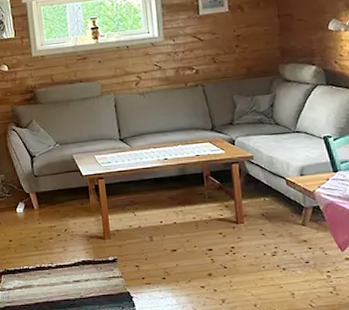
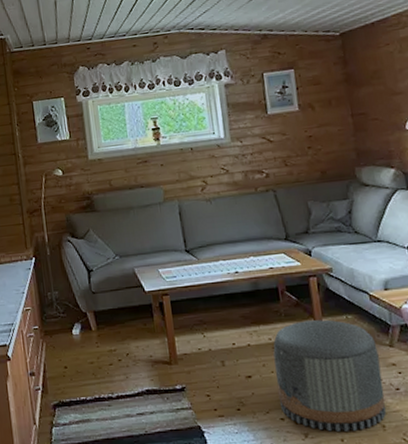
pouf: none [196,201,296,298] -> present [273,319,386,432]

